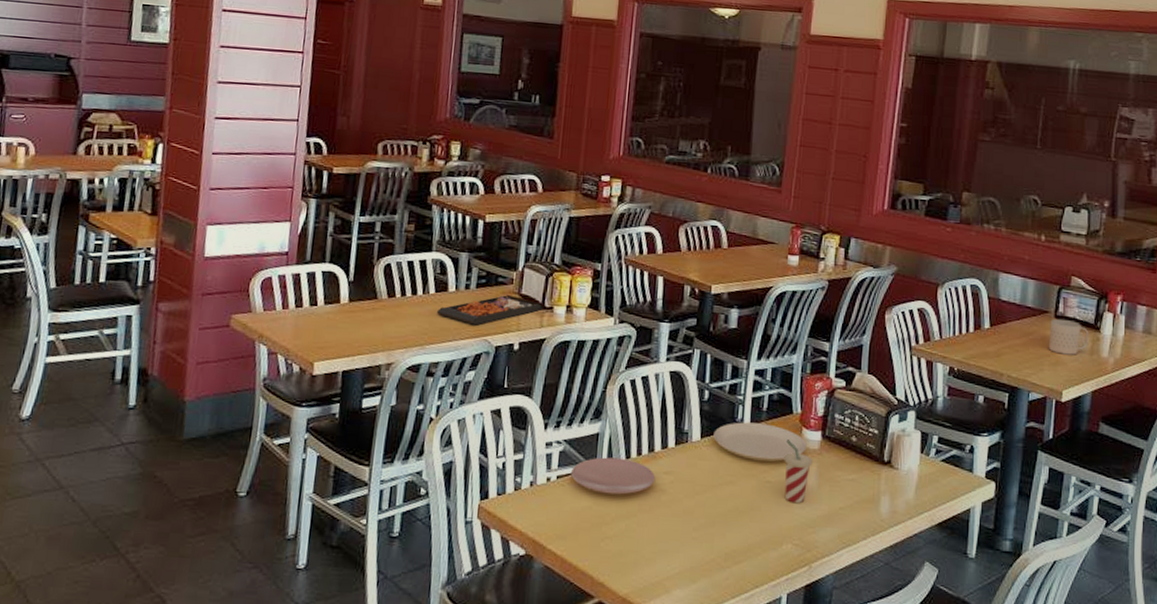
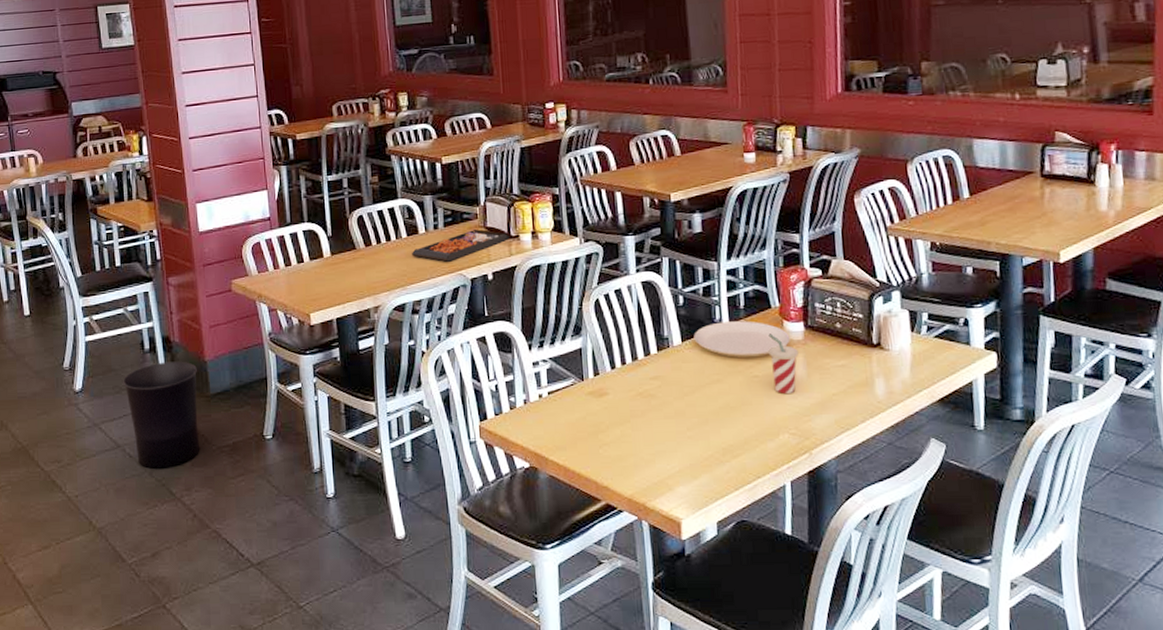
waste bin: none [81,396,173,518] -> present [123,361,199,469]
plate: present [571,457,656,495] -> none [561,369,643,404]
mug: present [1048,318,1089,355] -> none [1036,177,1084,214]

